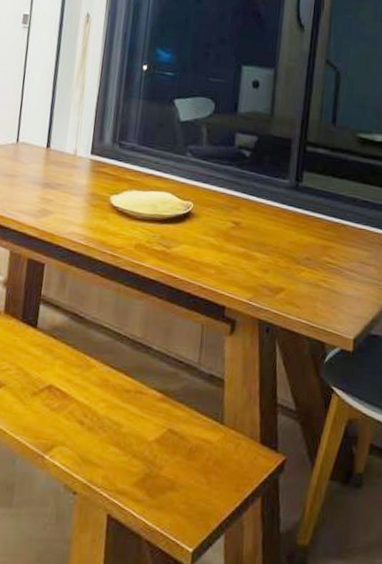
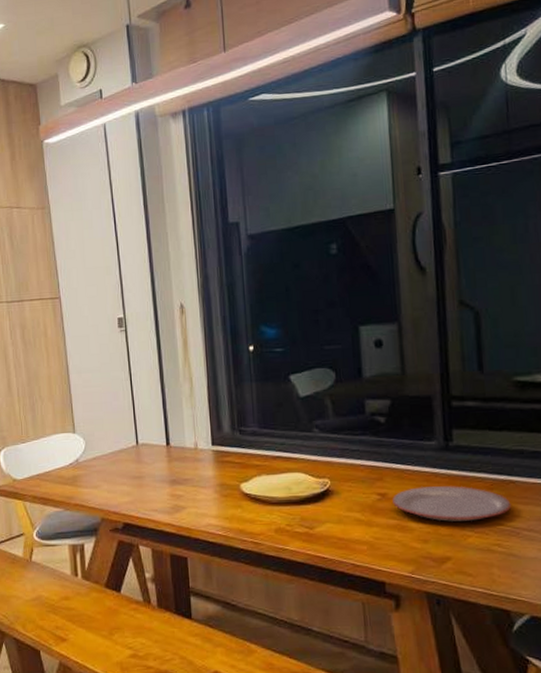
plate: none [244,220,340,257] -> present [392,485,512,522]

